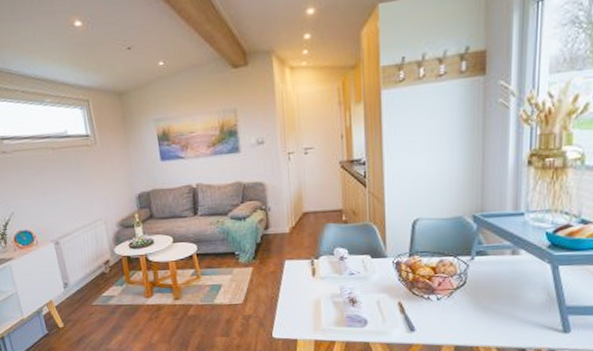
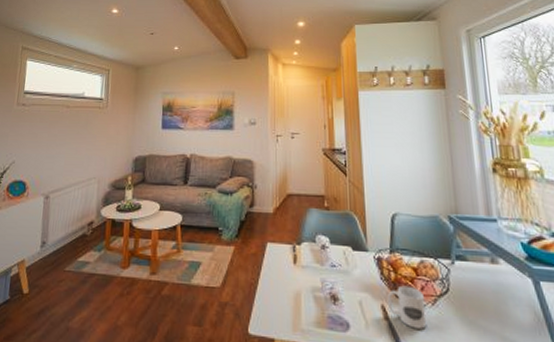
mug: none [405,283,441,318] -> present [388,285,427,329]

